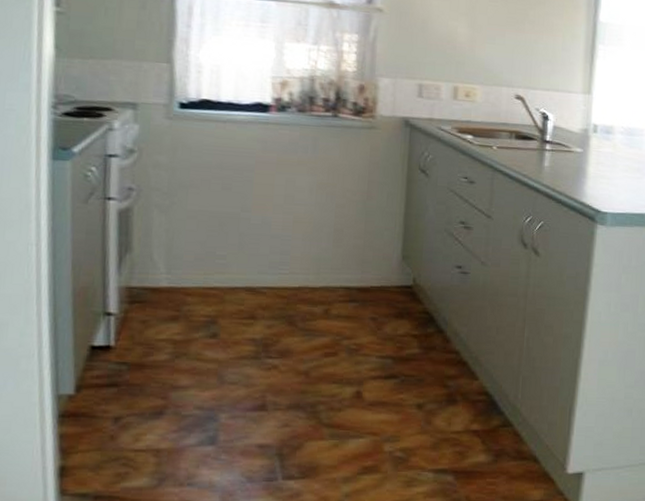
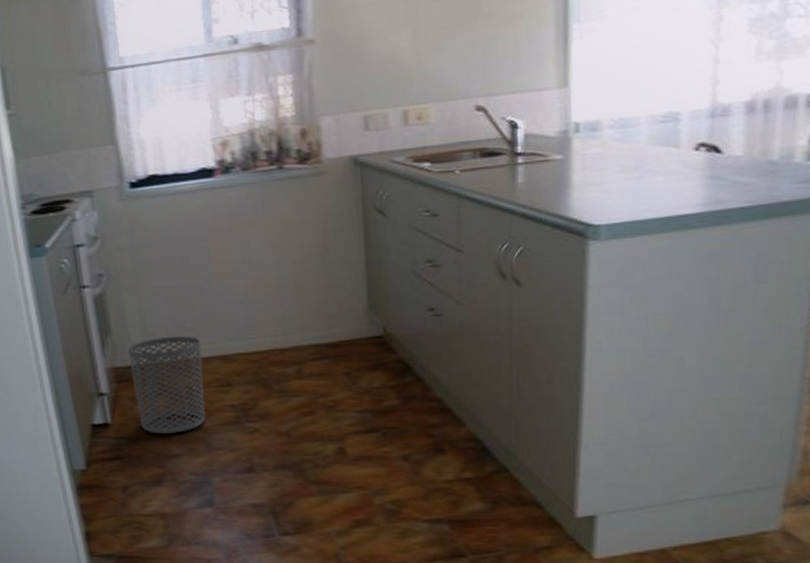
waste bin: none [147,261,230,363] -> present [128,336,206,434]

